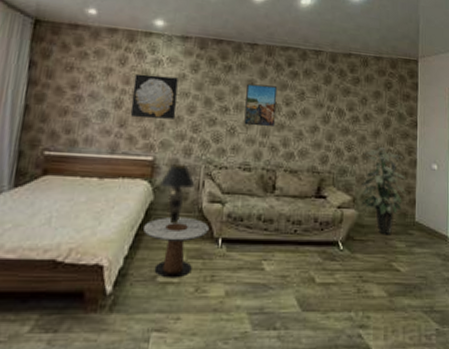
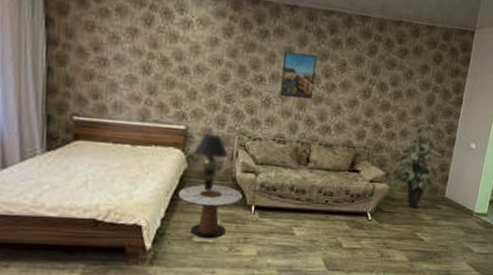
wall art: present [130,73,178,119] -> none [159,36,210,88]

